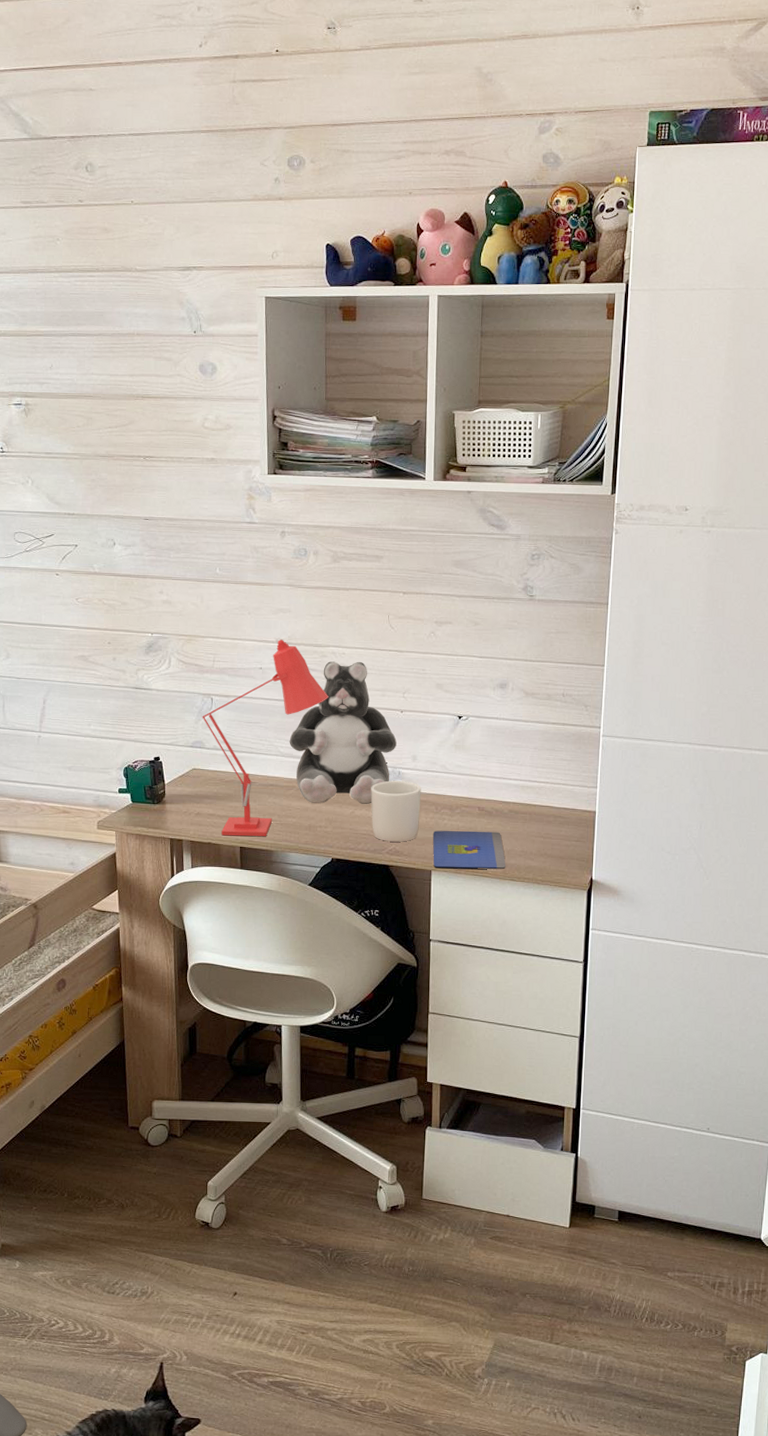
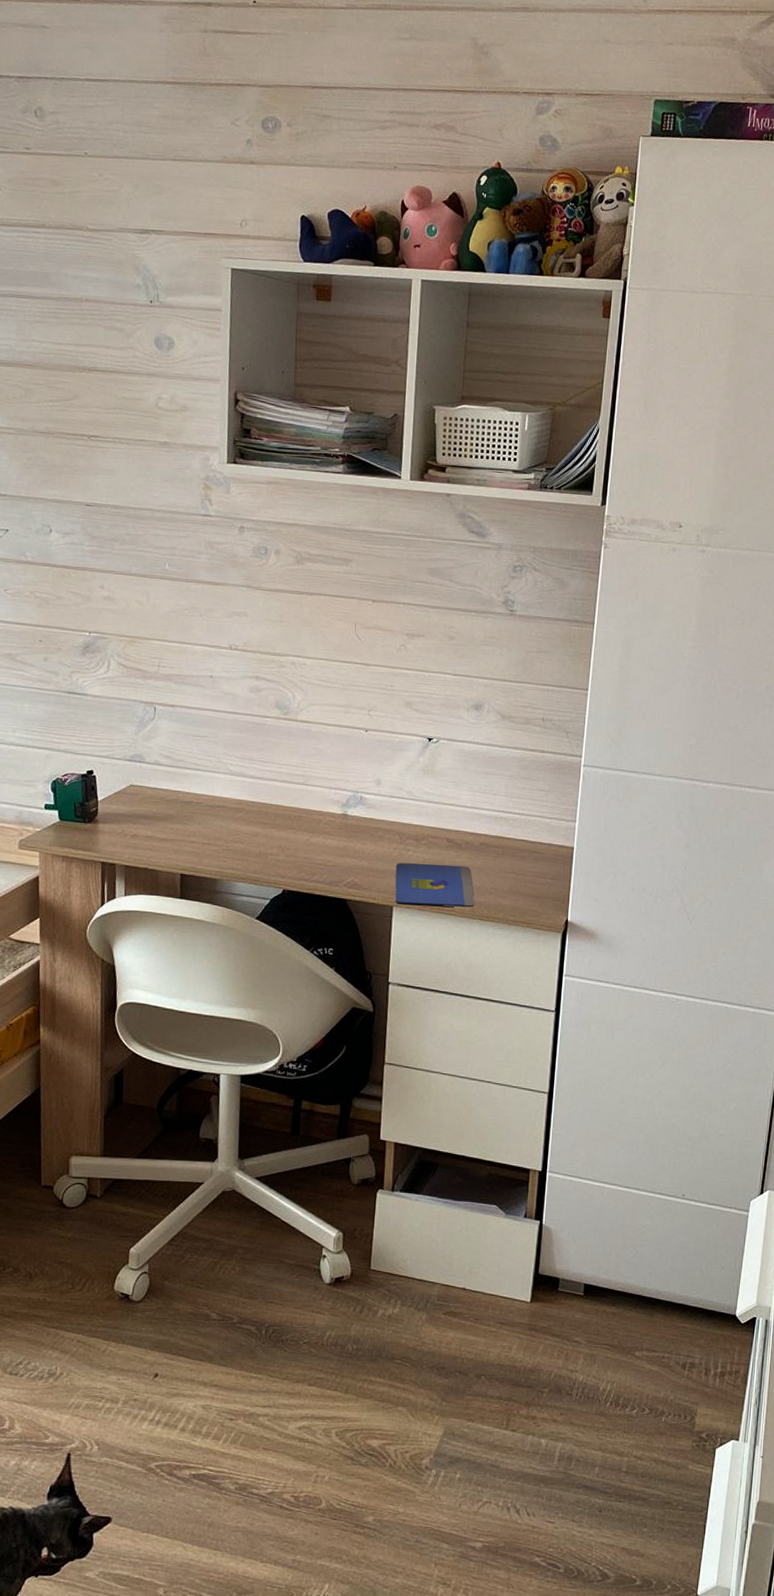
desk lamp: present [202,640,328,837] -> none [143,646,286,863]
plush toy: present [289,661,397,805] -> none [240,672,360,832]
mug: present [370,780,421,842] -> none [328,806,385,874]

